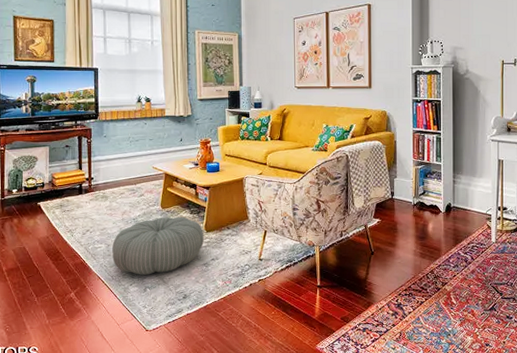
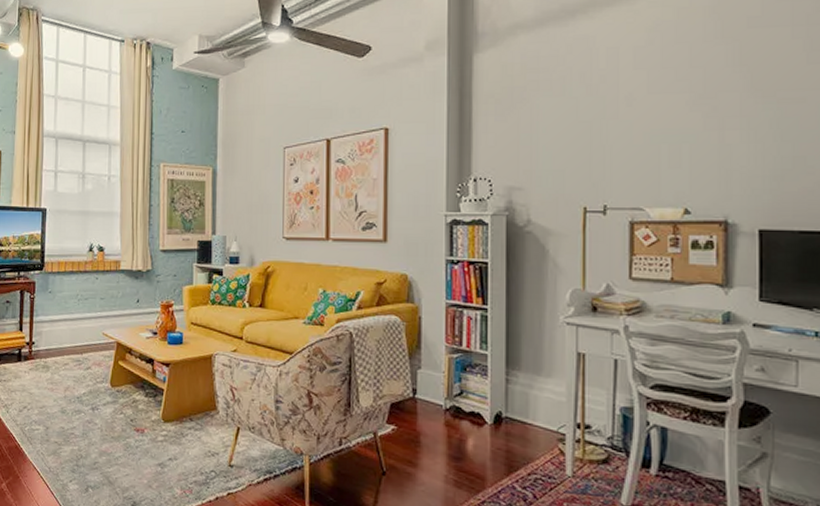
pouf: present [112,216,204,275] -> none [51,397,160,471]

